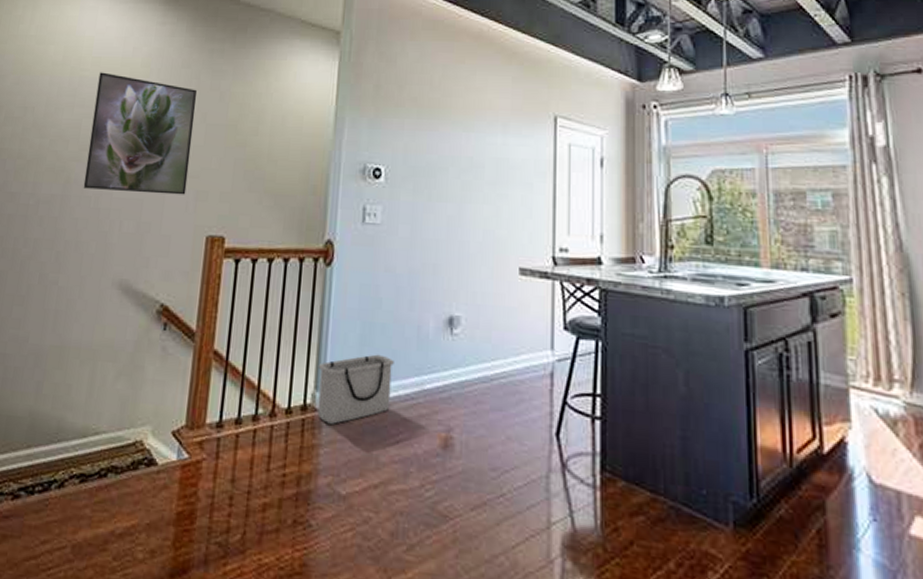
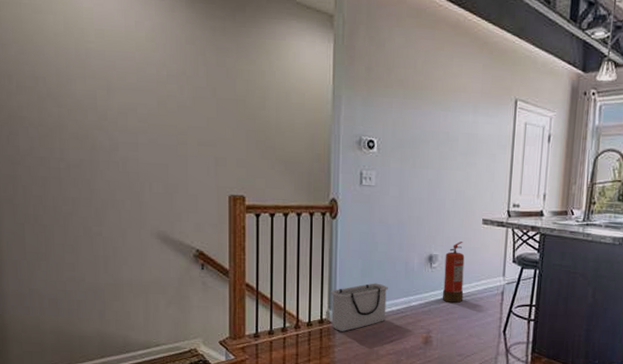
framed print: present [83,72,198,195] -> none [105,45,206,161]
fire extinguisher: none [468,298,497,387] -> present [443,242,465,303]

